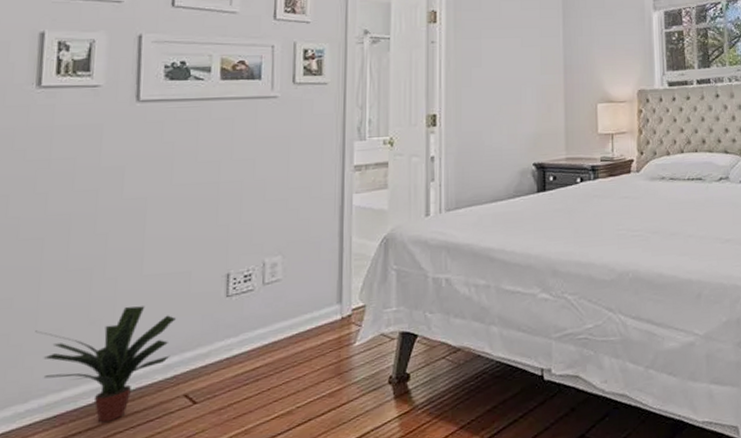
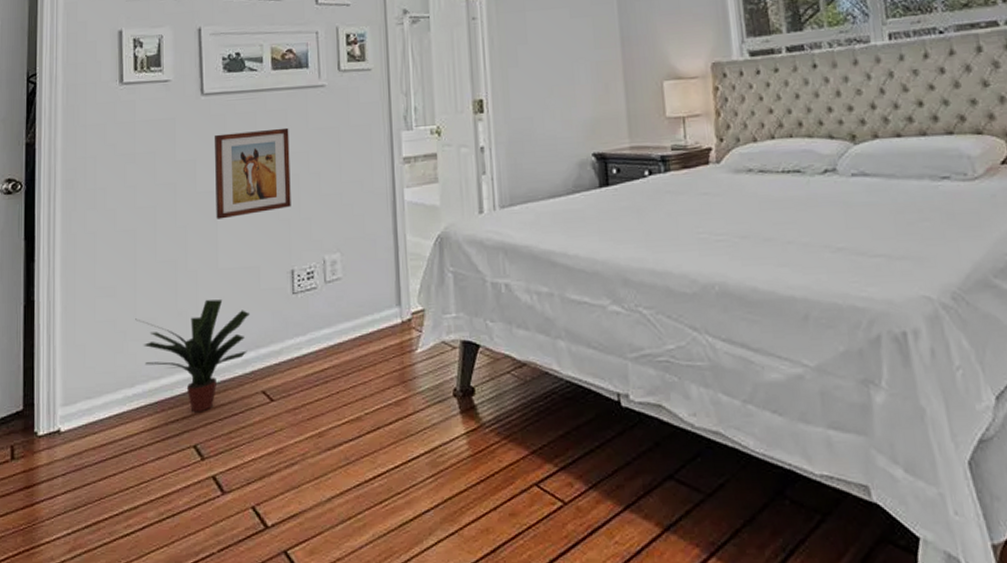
wall art: none [144,136,235,226] -> present [215,127,291,219]

